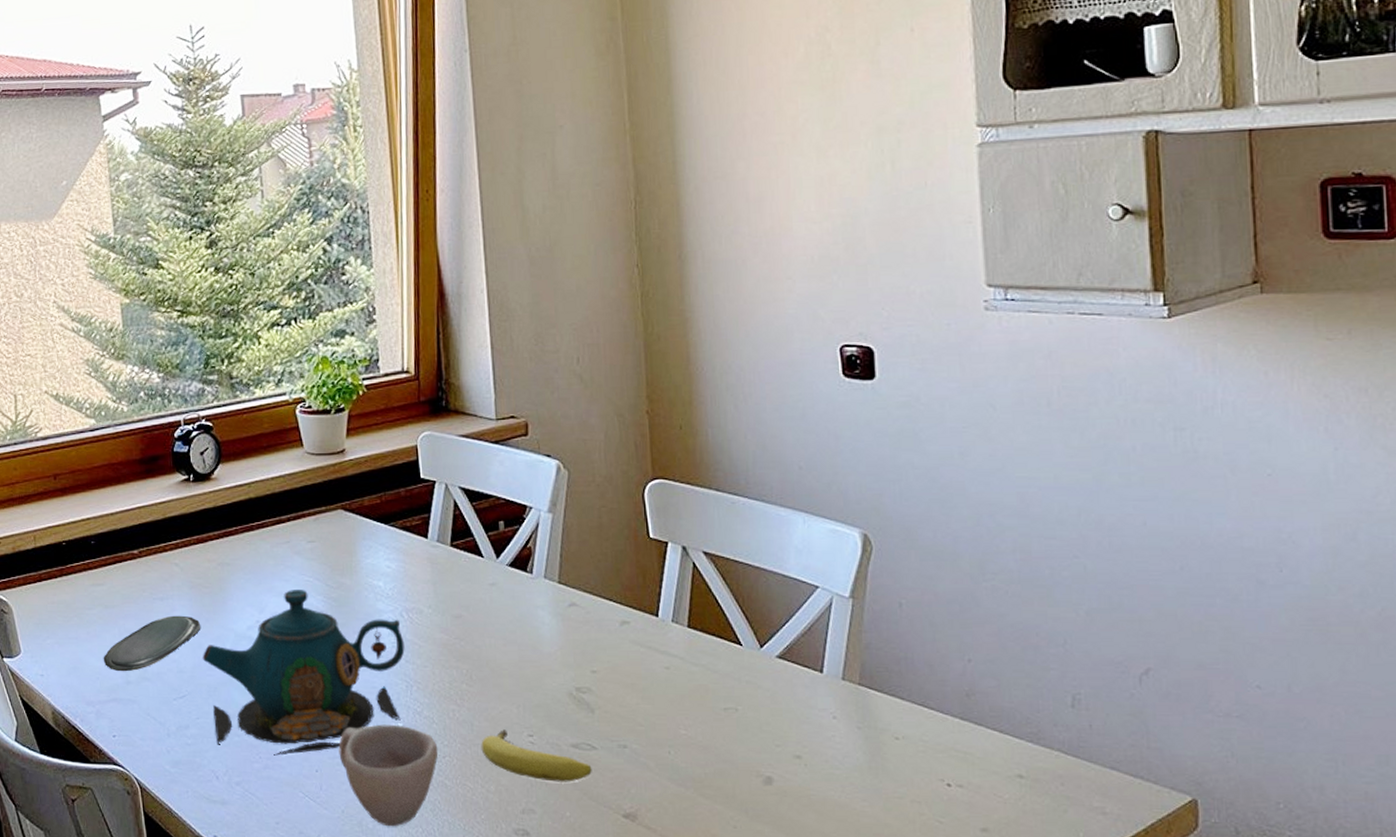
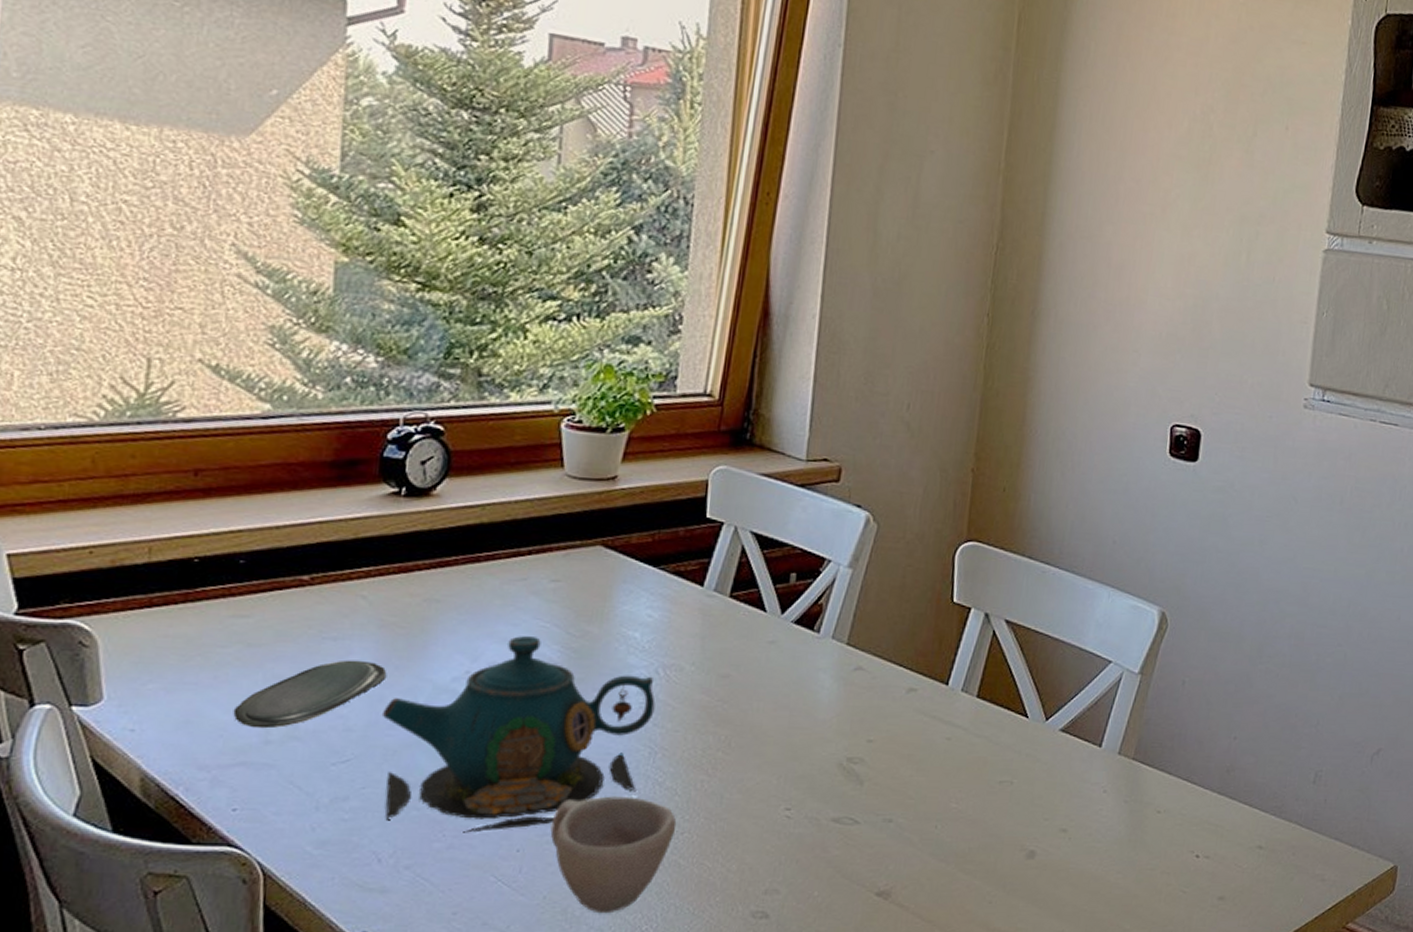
fruit: present [481,729,592,782] -> none [728,802,851,859]

